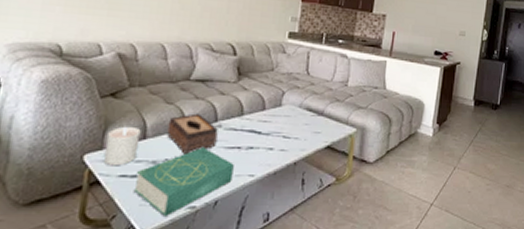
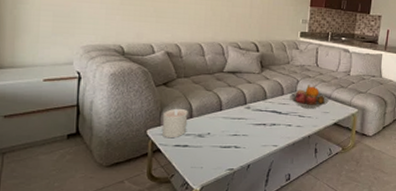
book: present [133,148,234,216] -> none [186,124,261,176]
tissue box: present [167,113,218,154] -> none [208,98,247,129]
fruit bowl: none [272,97,321,128] -> present [290,85,329,109]

